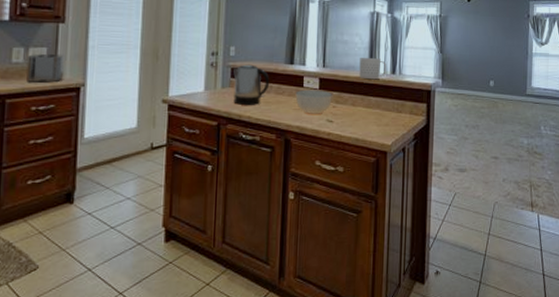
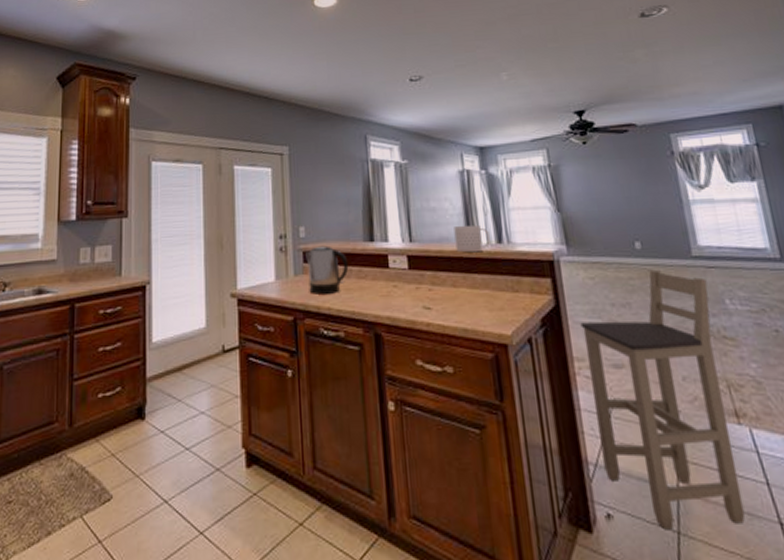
toaster: present [26,53,65,84] -> none [94,250,130,285]
bowl: present [295,89,333,115] -> none [380,270,427,302]
bar stool: none [440,102,532,281] -> present [580,269,746,530]

